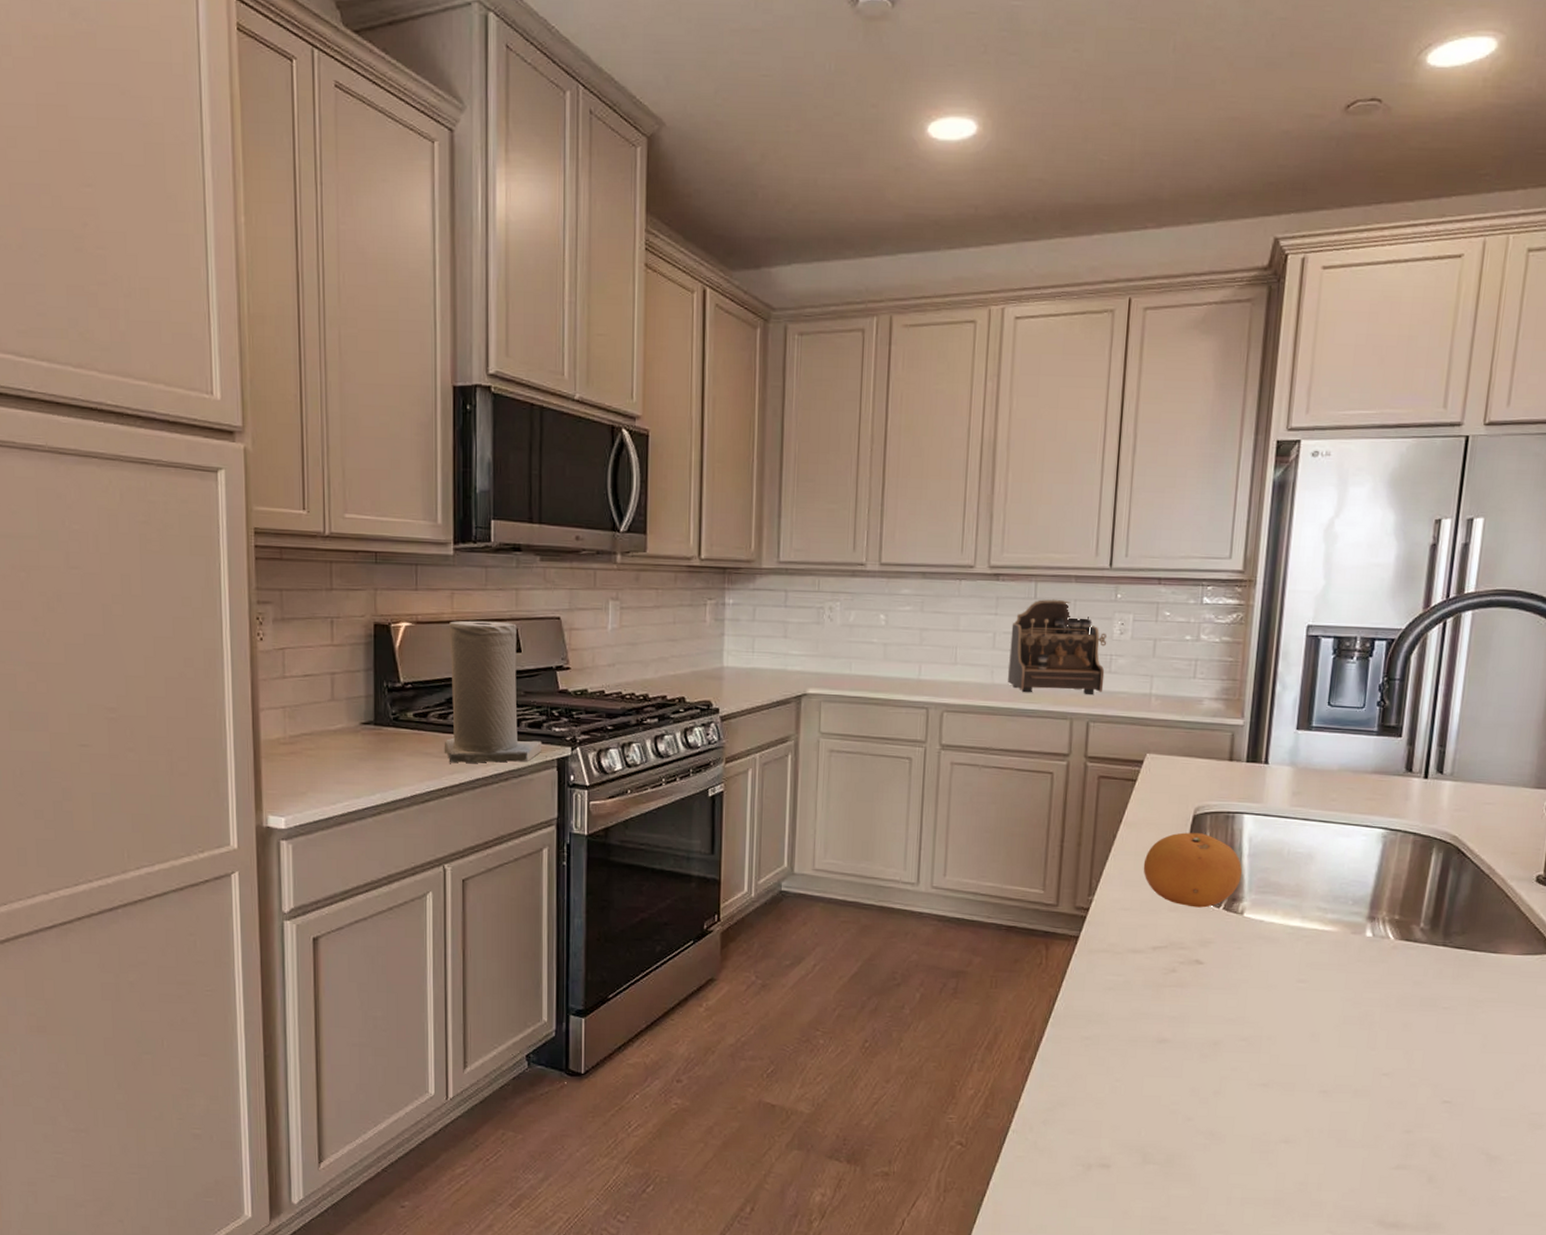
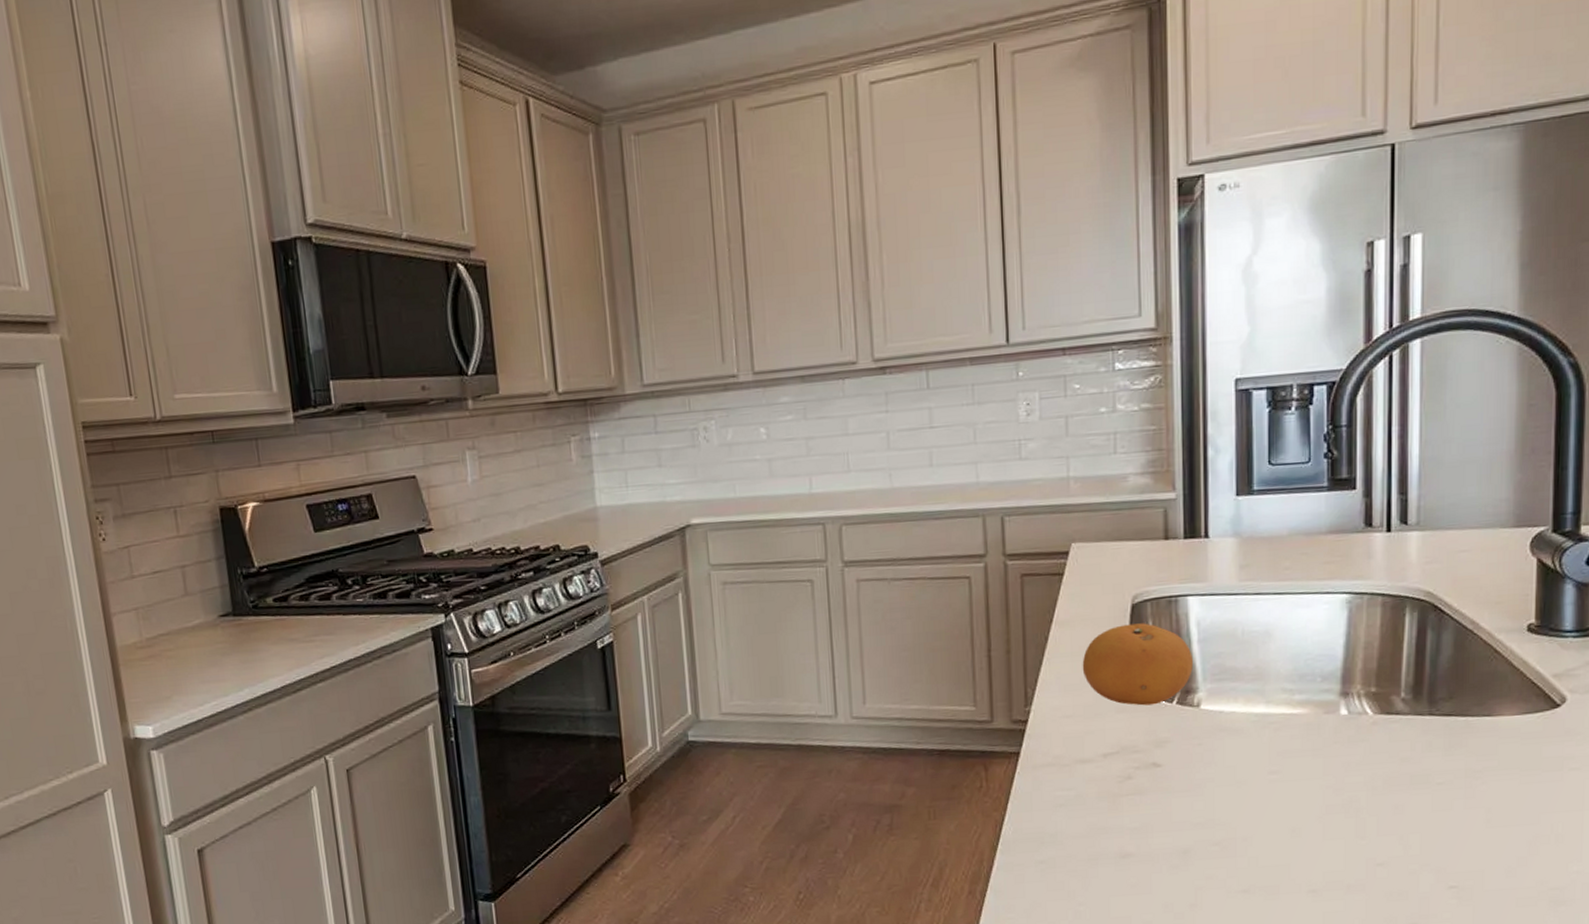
paper towel: present [444,620,542,763] -> none [299,488,414,647]
spice rack: present [1008,600,1107,694] -> none [906,386,1015,494]

